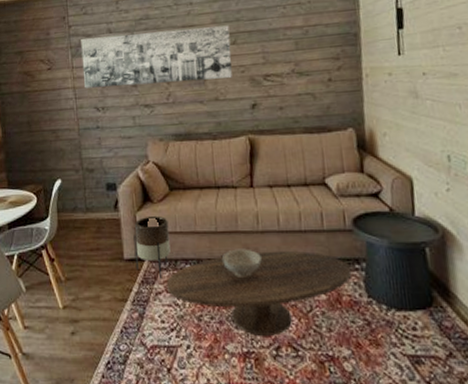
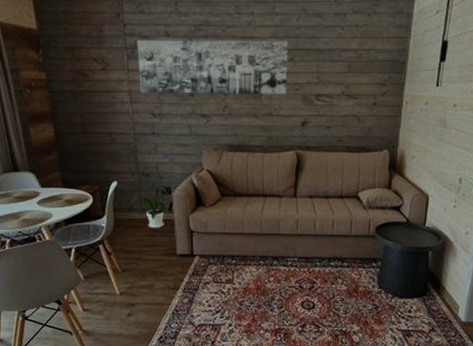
house plant: none [73,178,113,230] -> present [129,182,168,229]
planter: present [133,215,171,279] -> none [186,218,219,272]
coffee table: present [166,250,352,336] -> none [214,251,369,316]
decorative bowl: present [222,249,262,277] -> none [264,248,297,271]

